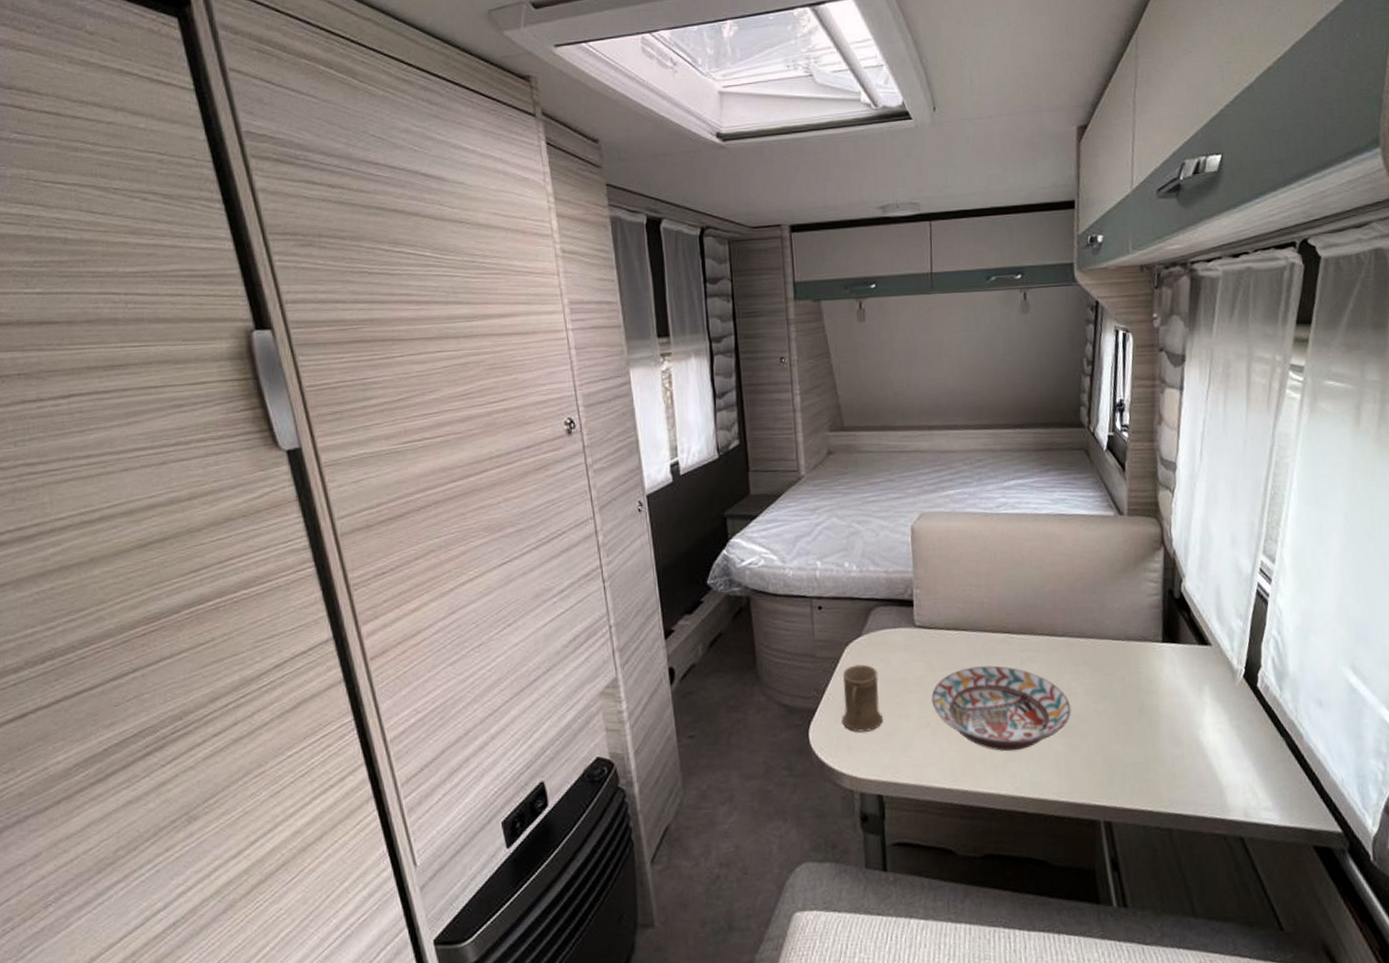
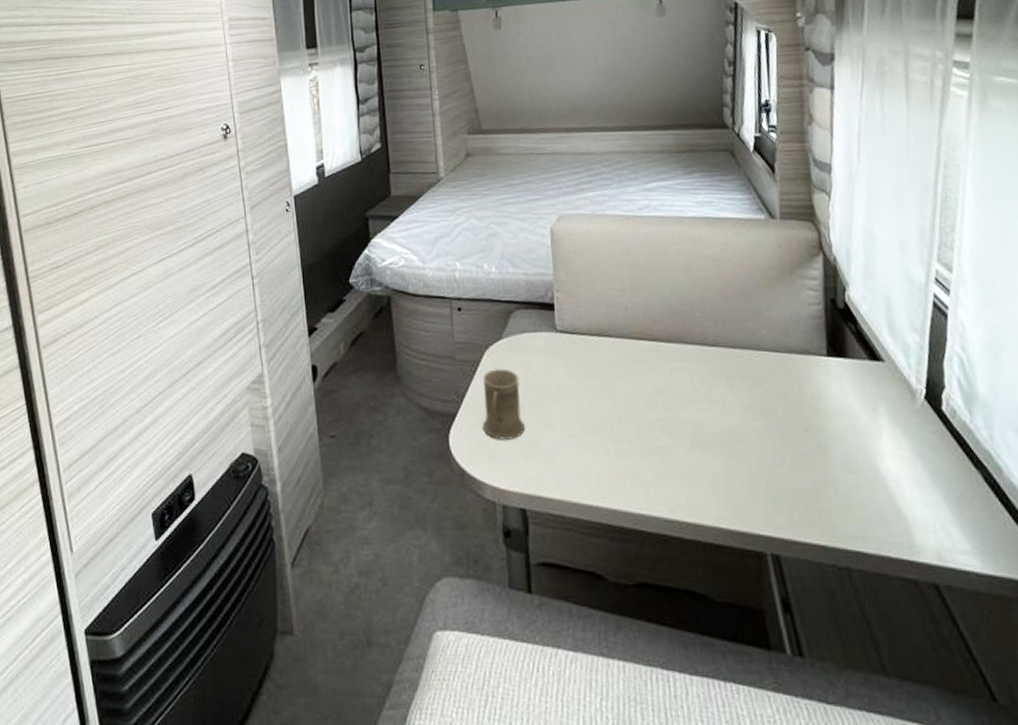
decorative bowl: present [931,665,1072,752] -> none [575,375,728,469]

